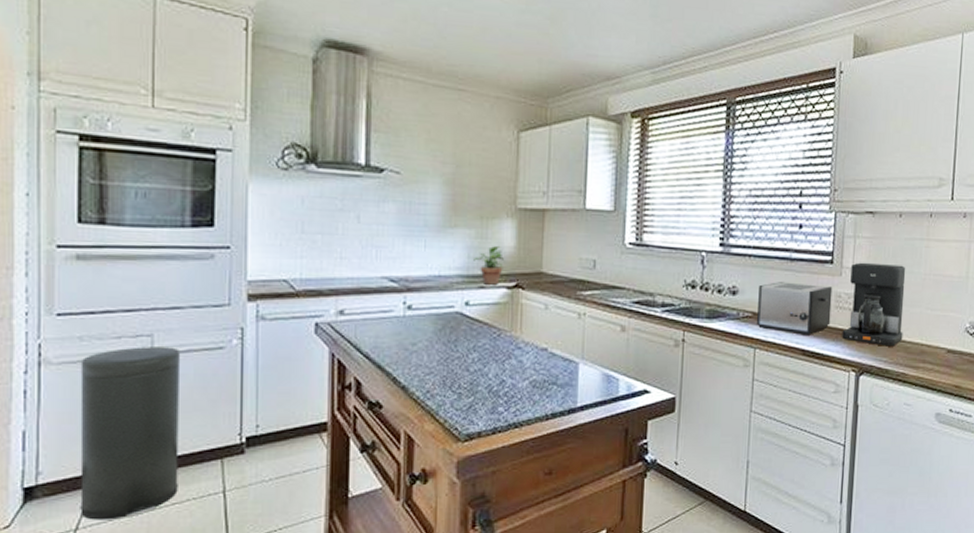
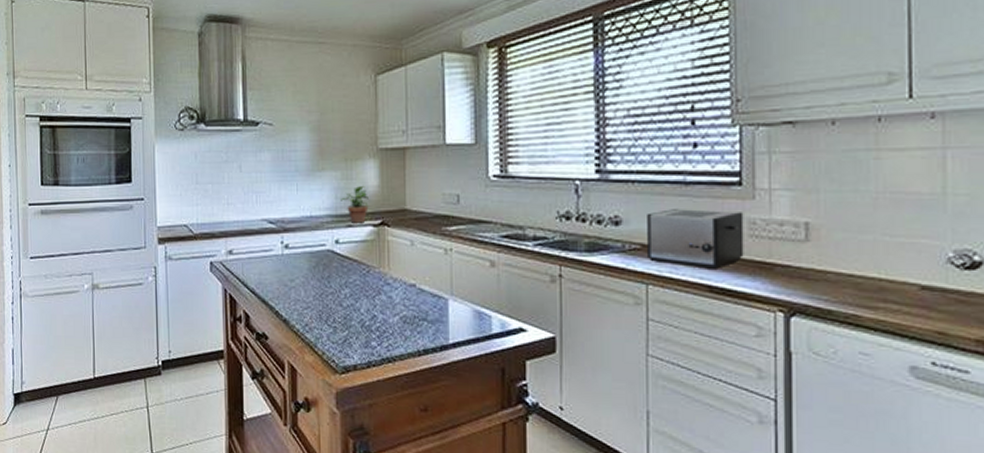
pedal bin: present [80,347,181,520] -> none [46,283,115,424]
coffee maker: present [841,262,906,347] -> none [761,181,850,282]

